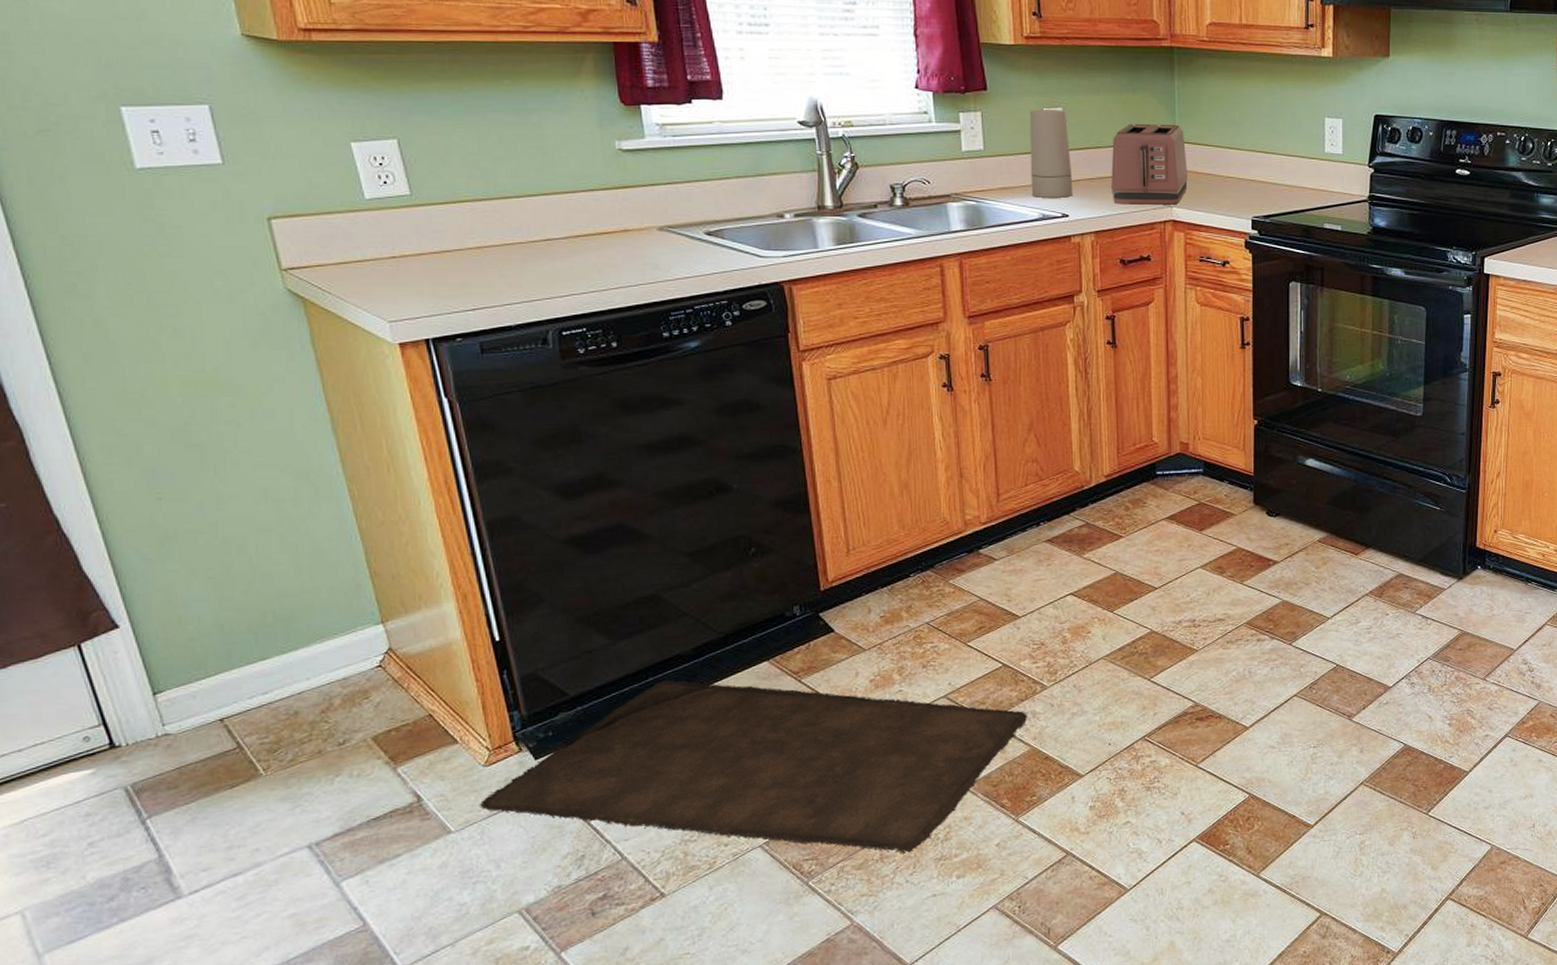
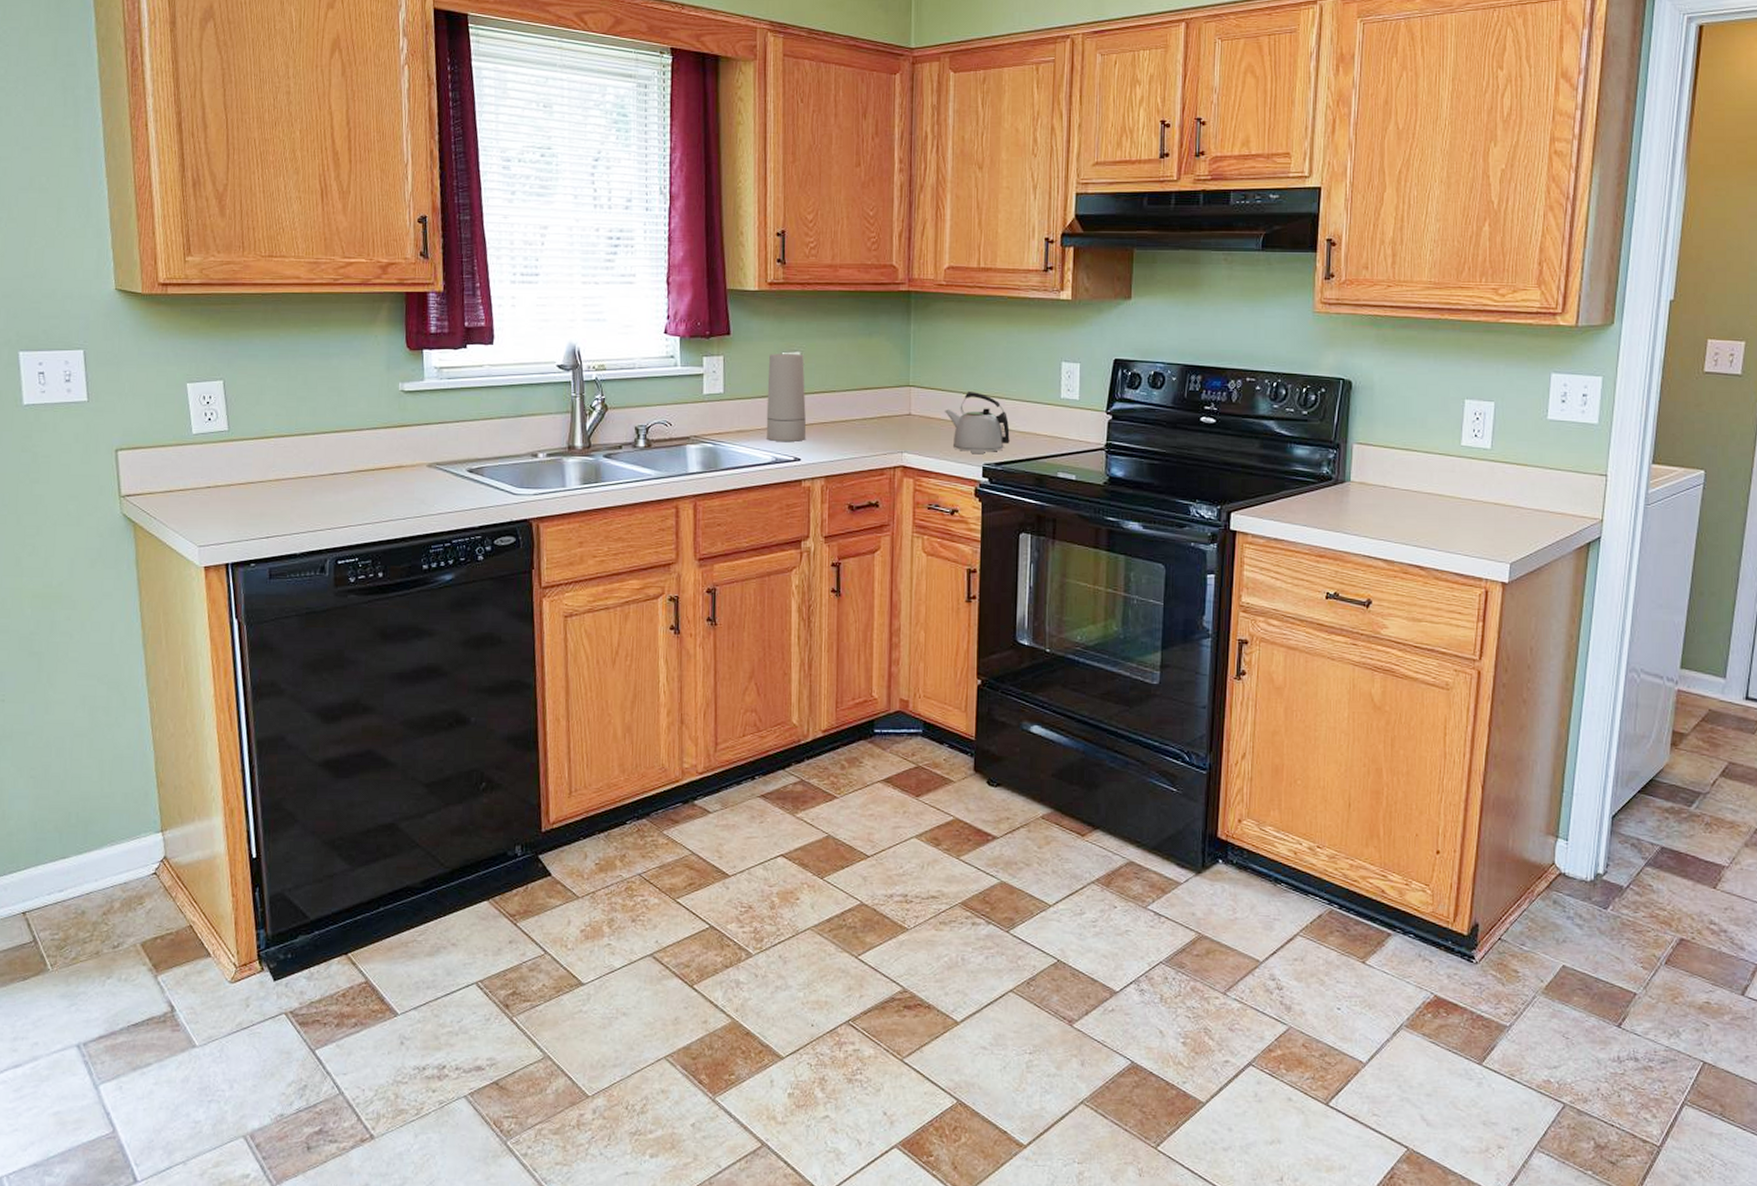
doormat: present [480,679,1028,855] -> none [223,910,732,1124]
toaster: present [1111,123,1188,205] -> none [843,367,920,450]
kettle: none [1213,147,1277,208] -> present [945,392,1010,455]

